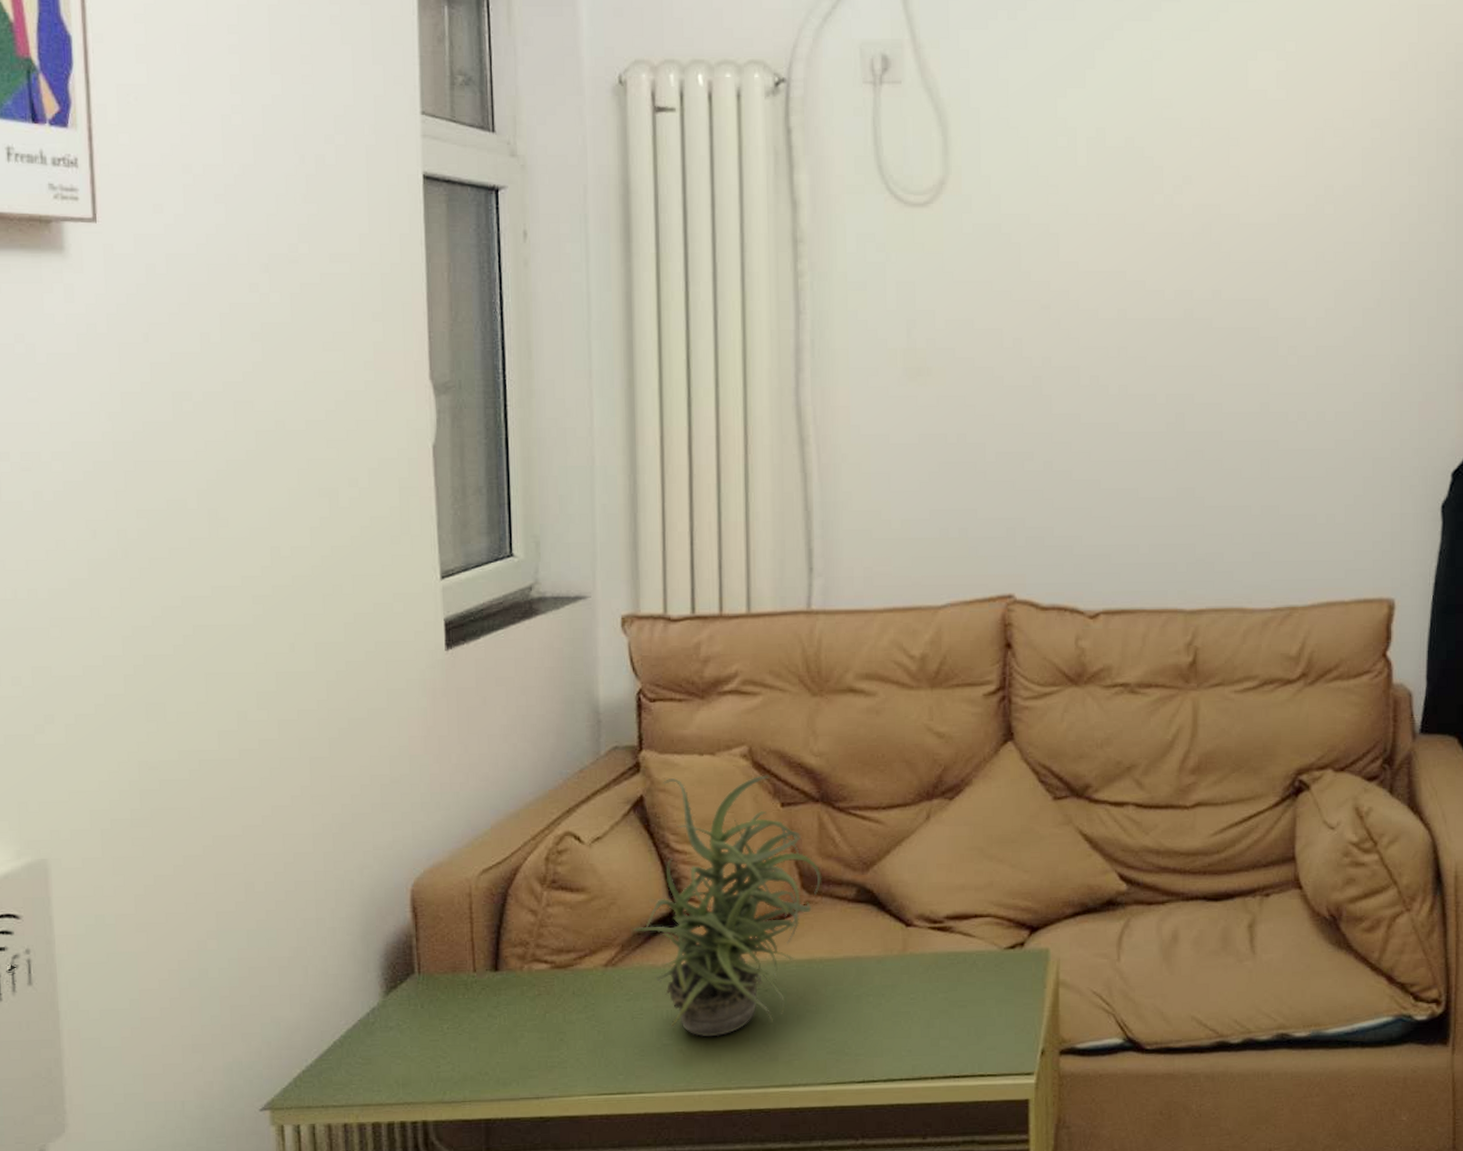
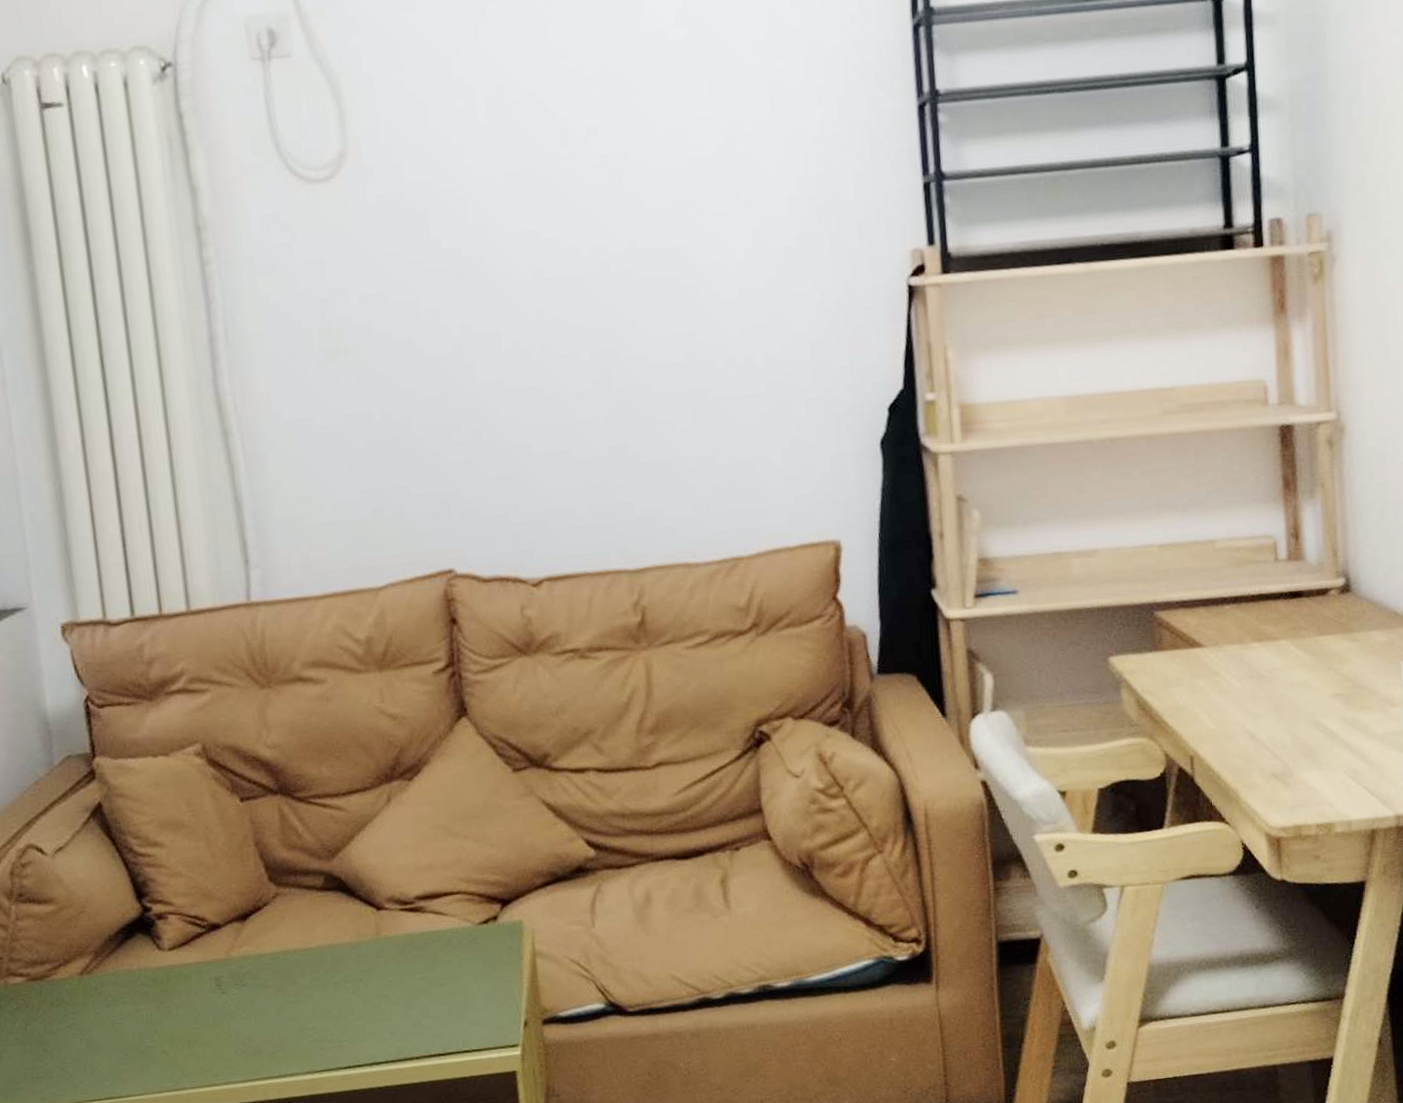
potted plant: present [633,775,822,1037] -> none [105,771,289,1036]

